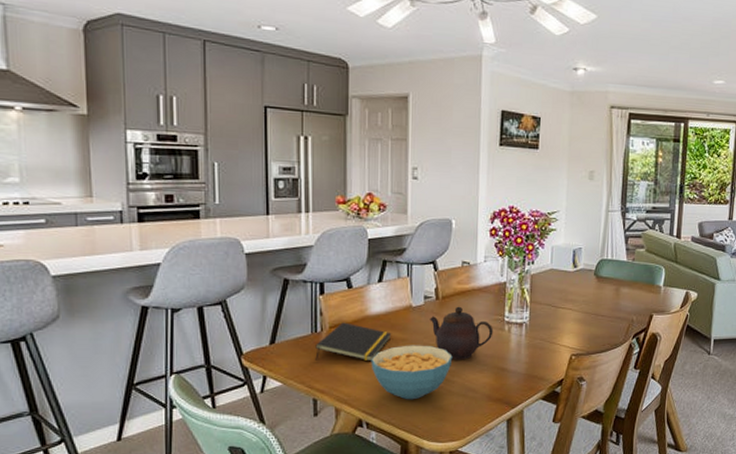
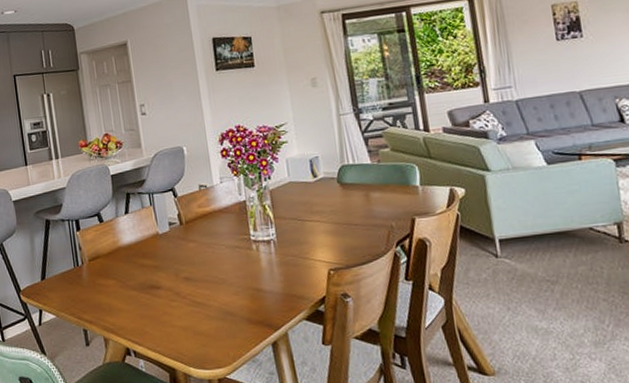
notepad: present [315,322,392,362] -> none [79,254,145,293]
cereal bowl: present [371,345,453,400] -> none [129,270,206,327]
teapot: present [430,306,494,360] -> none [177,229,242,284]

